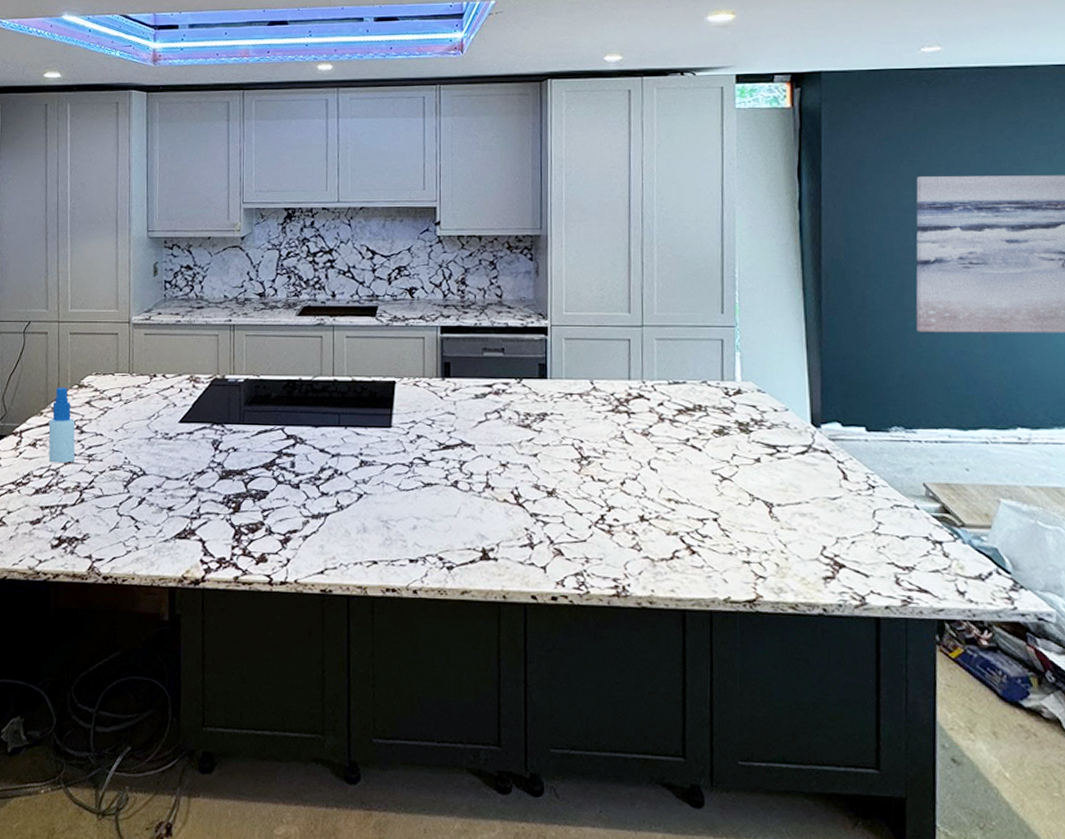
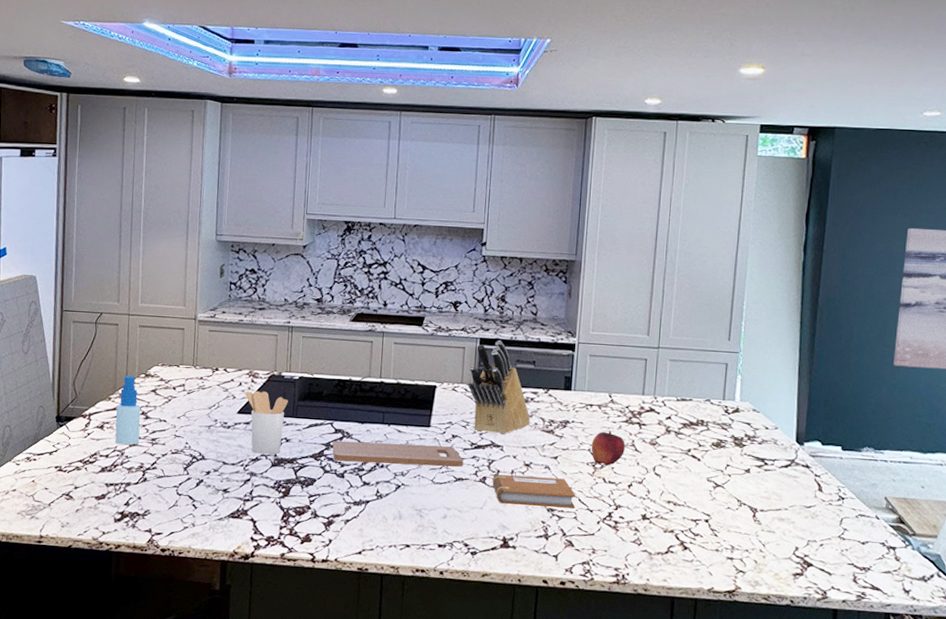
utensil holder: none [186,397,234,467] -> present [245,391,288,455]
cutting board: none [285,447,432,472] -> present [332,440,464,467]
knife block: none [430,327,503,432] -> present [467,340,530,434]
notebook: none [465,477,562,512] -> present [492,474,576,508]
fruit: none [574,422,613,462] -> present [591,431,625,466]

